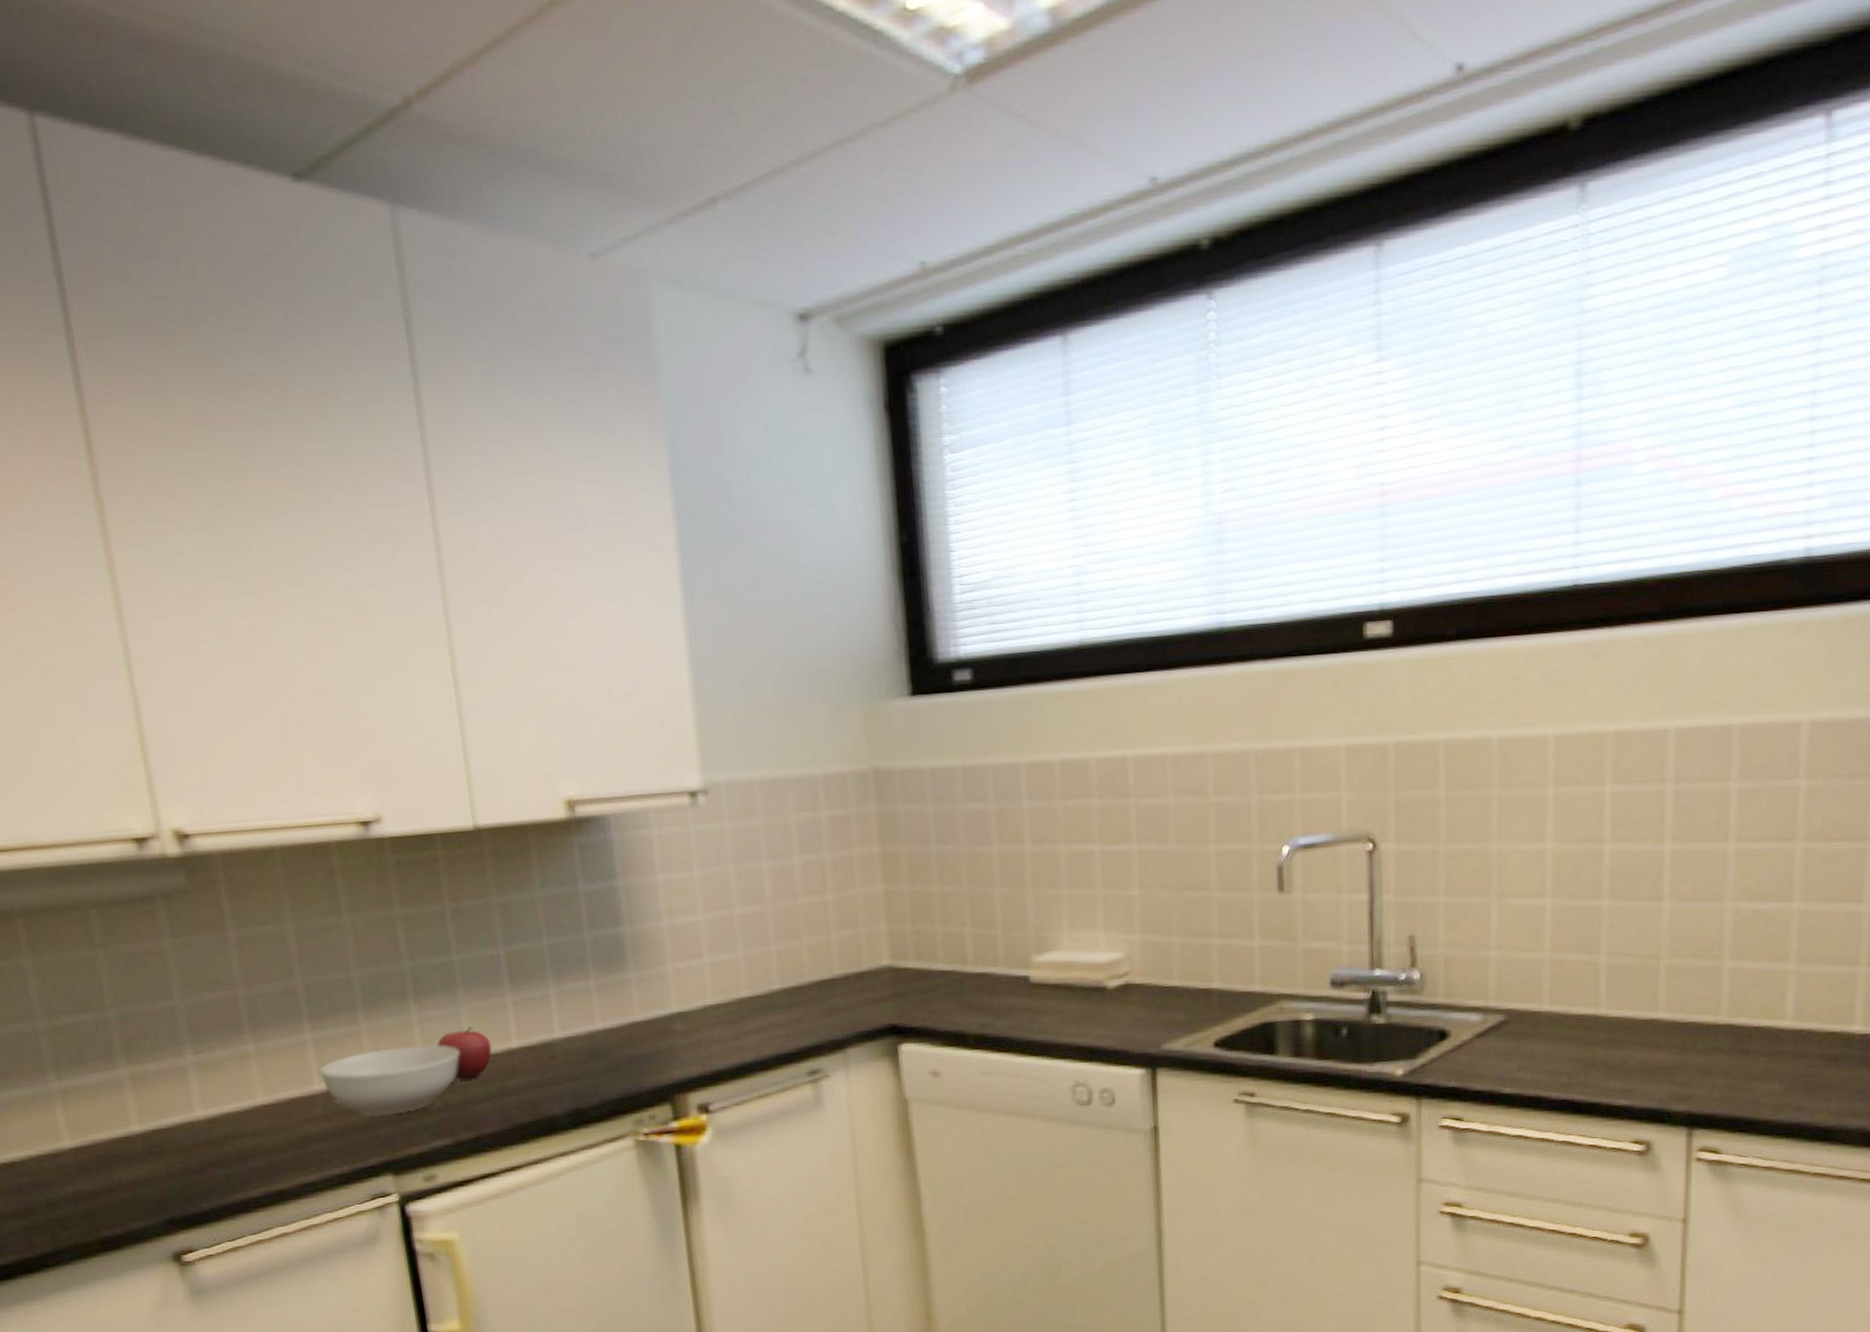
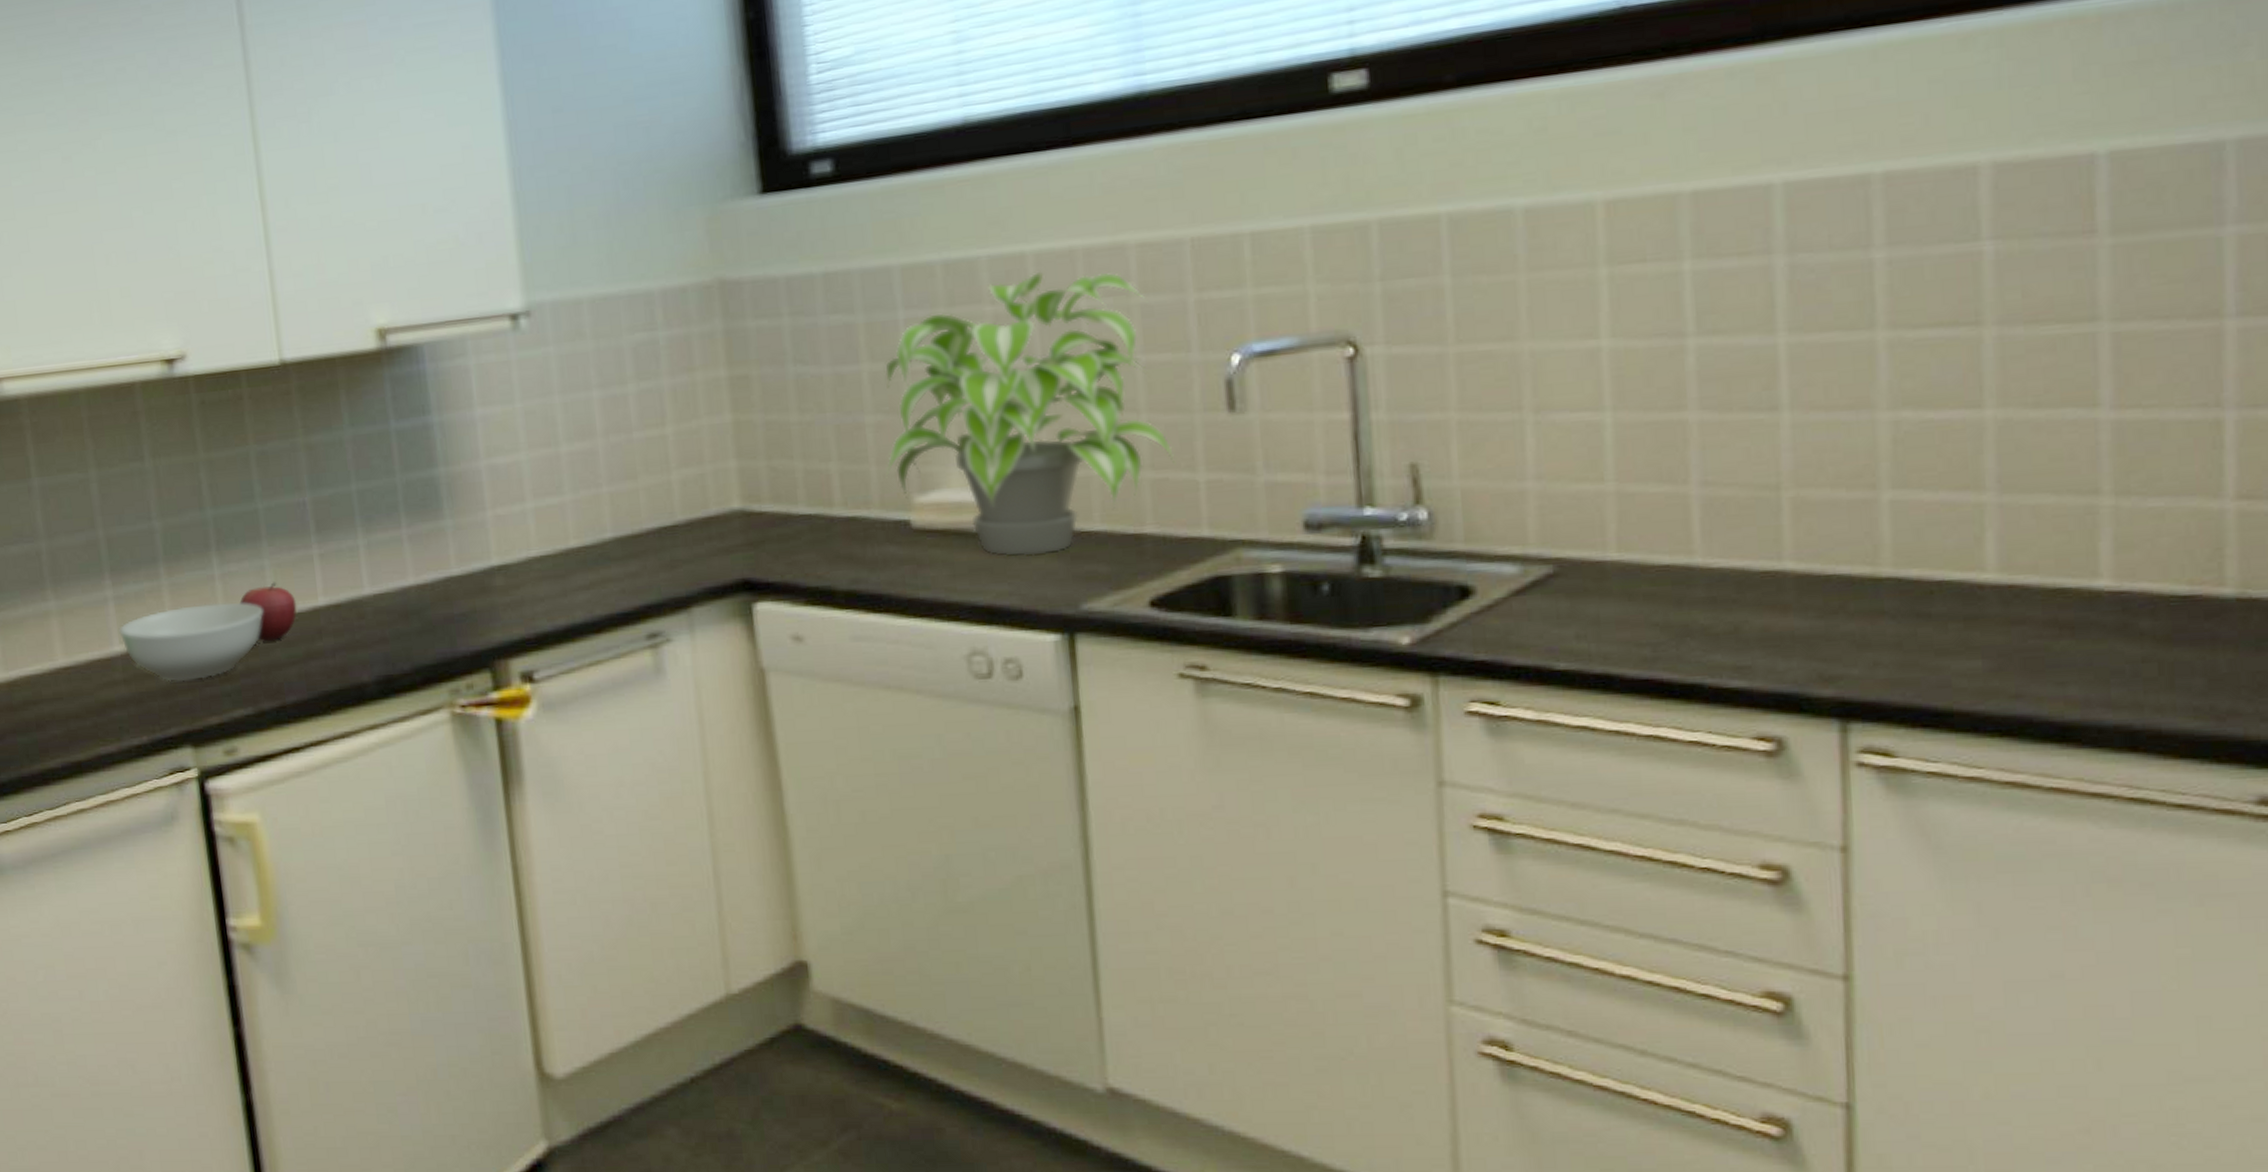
plant: none [1010,772,1238,1006] -> present [885,271,1177,557]

